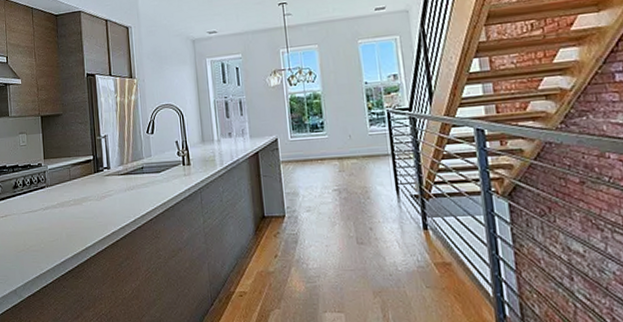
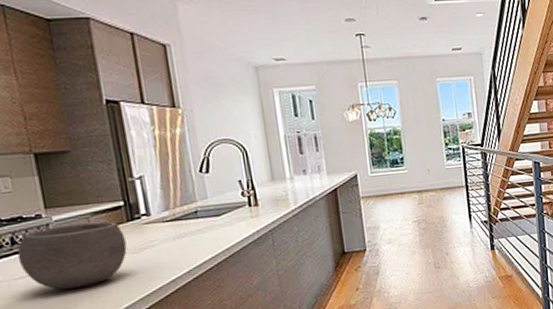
bowl: none [25,172,93,225] -> present [17,221,127,290]

